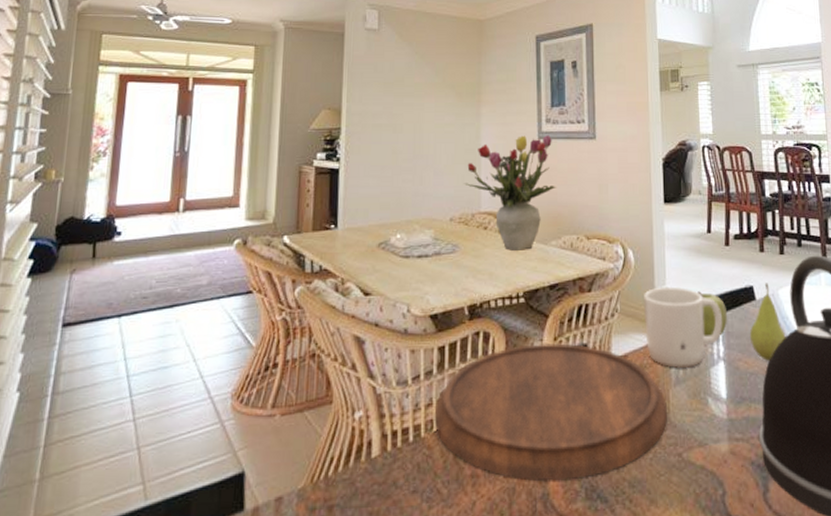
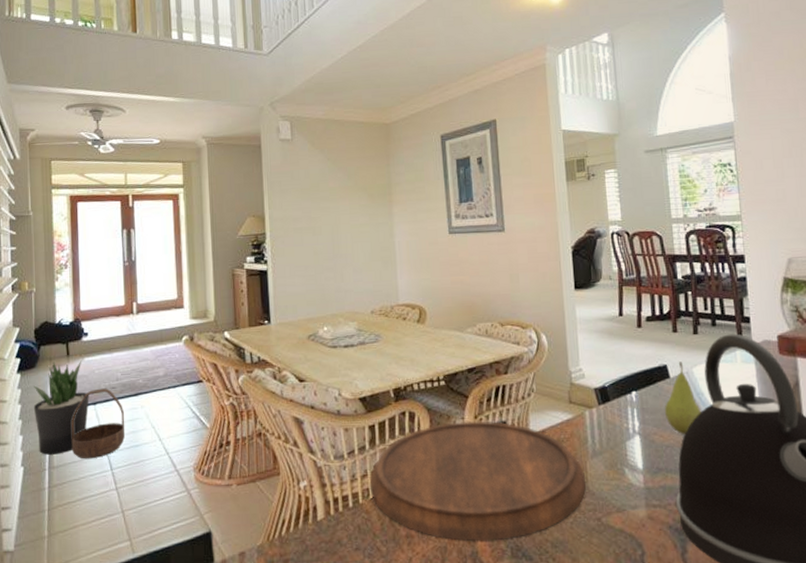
planter: none [42,264,114,378] -> present [33,360,89,455]
basket: none [83,298,155,383] -> present [70,388,125,459]
flower arrangement: present [464,135,556,251] -> none [382,230,469,339]
mug: present [643,286,722,369] -> none [557,367,637,443]
fruit: present [698,291,728,338] -> none [611,371,642,414]

